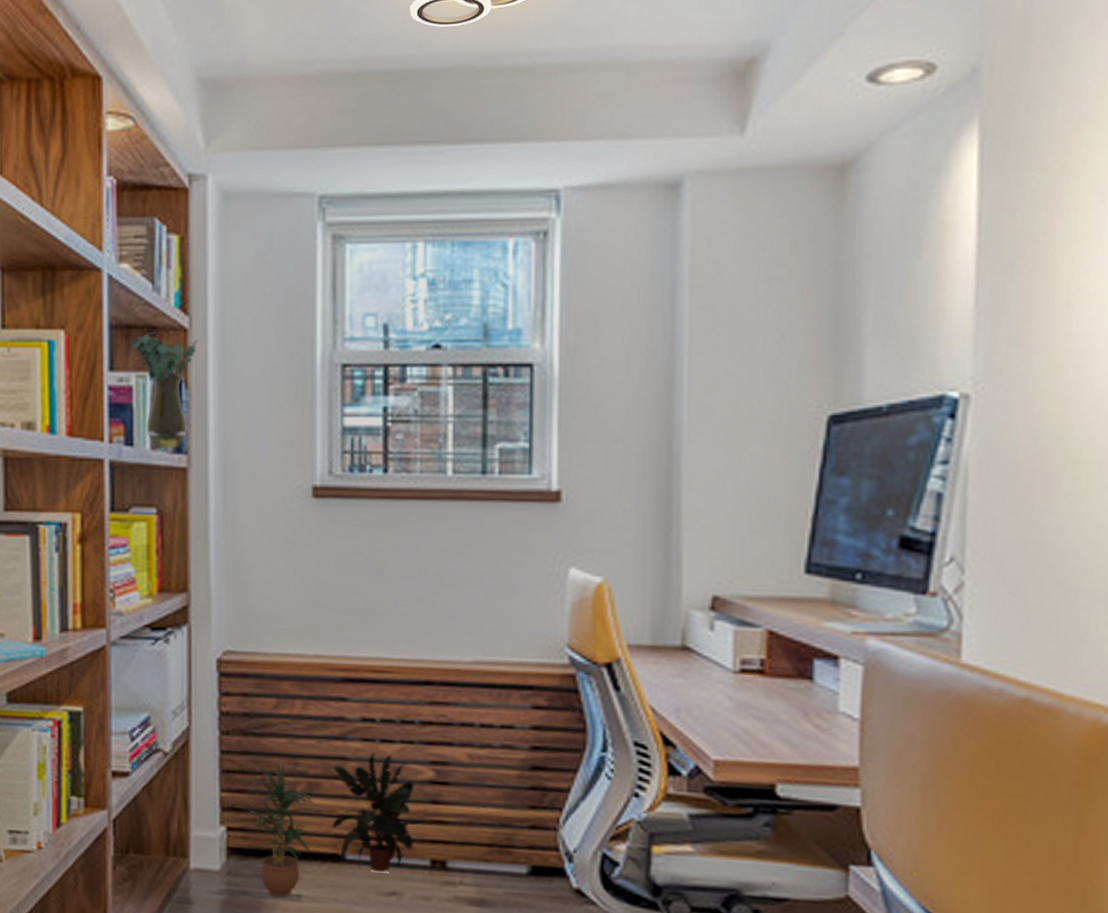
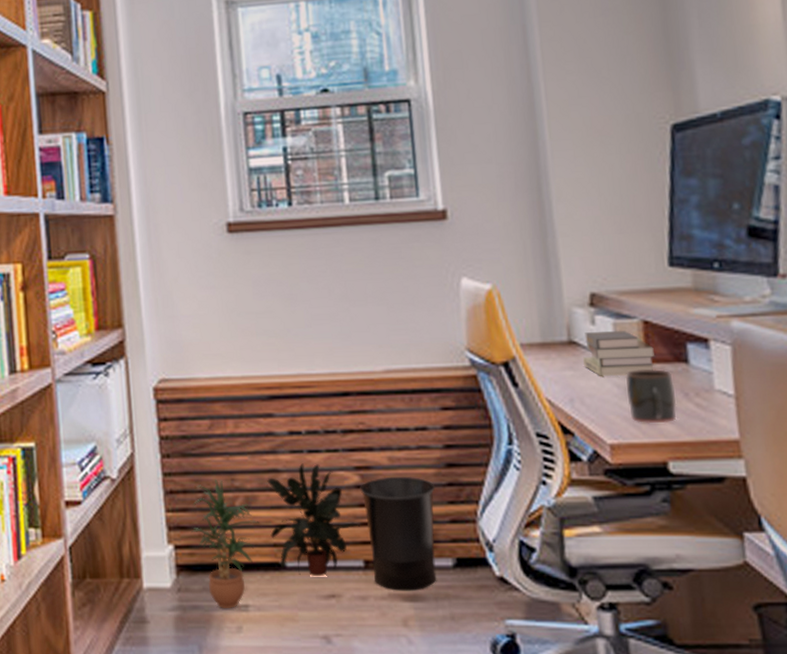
vase: present [130,327,198,449] -> none [56,93,115,200]
waste bin: none [434,774,517,896] -> present [360,476,437,591]
books: none [696,638,776,689] -> present [583,330,654,377]
mug: none [739,683,795,744] -> present [625,369,677,424]

